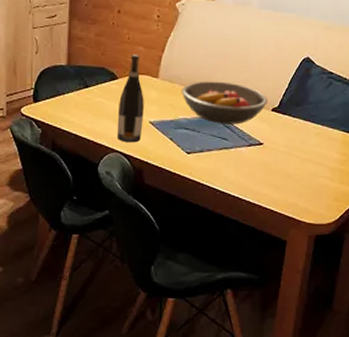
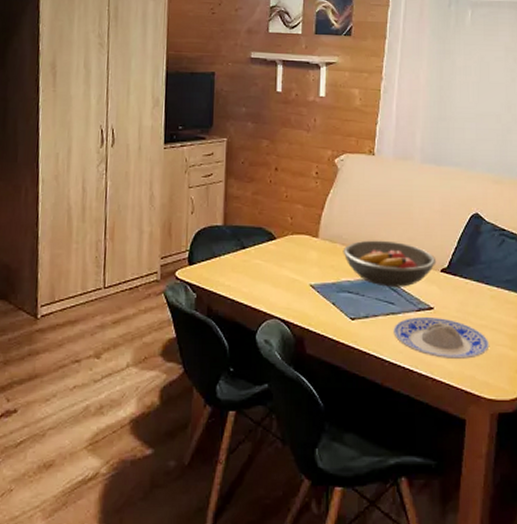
wine bottle: present [116,54,144,143] -> none [275,213,304,308]
plate: none [225,151,312,189] -> present [393,316,490,359]

